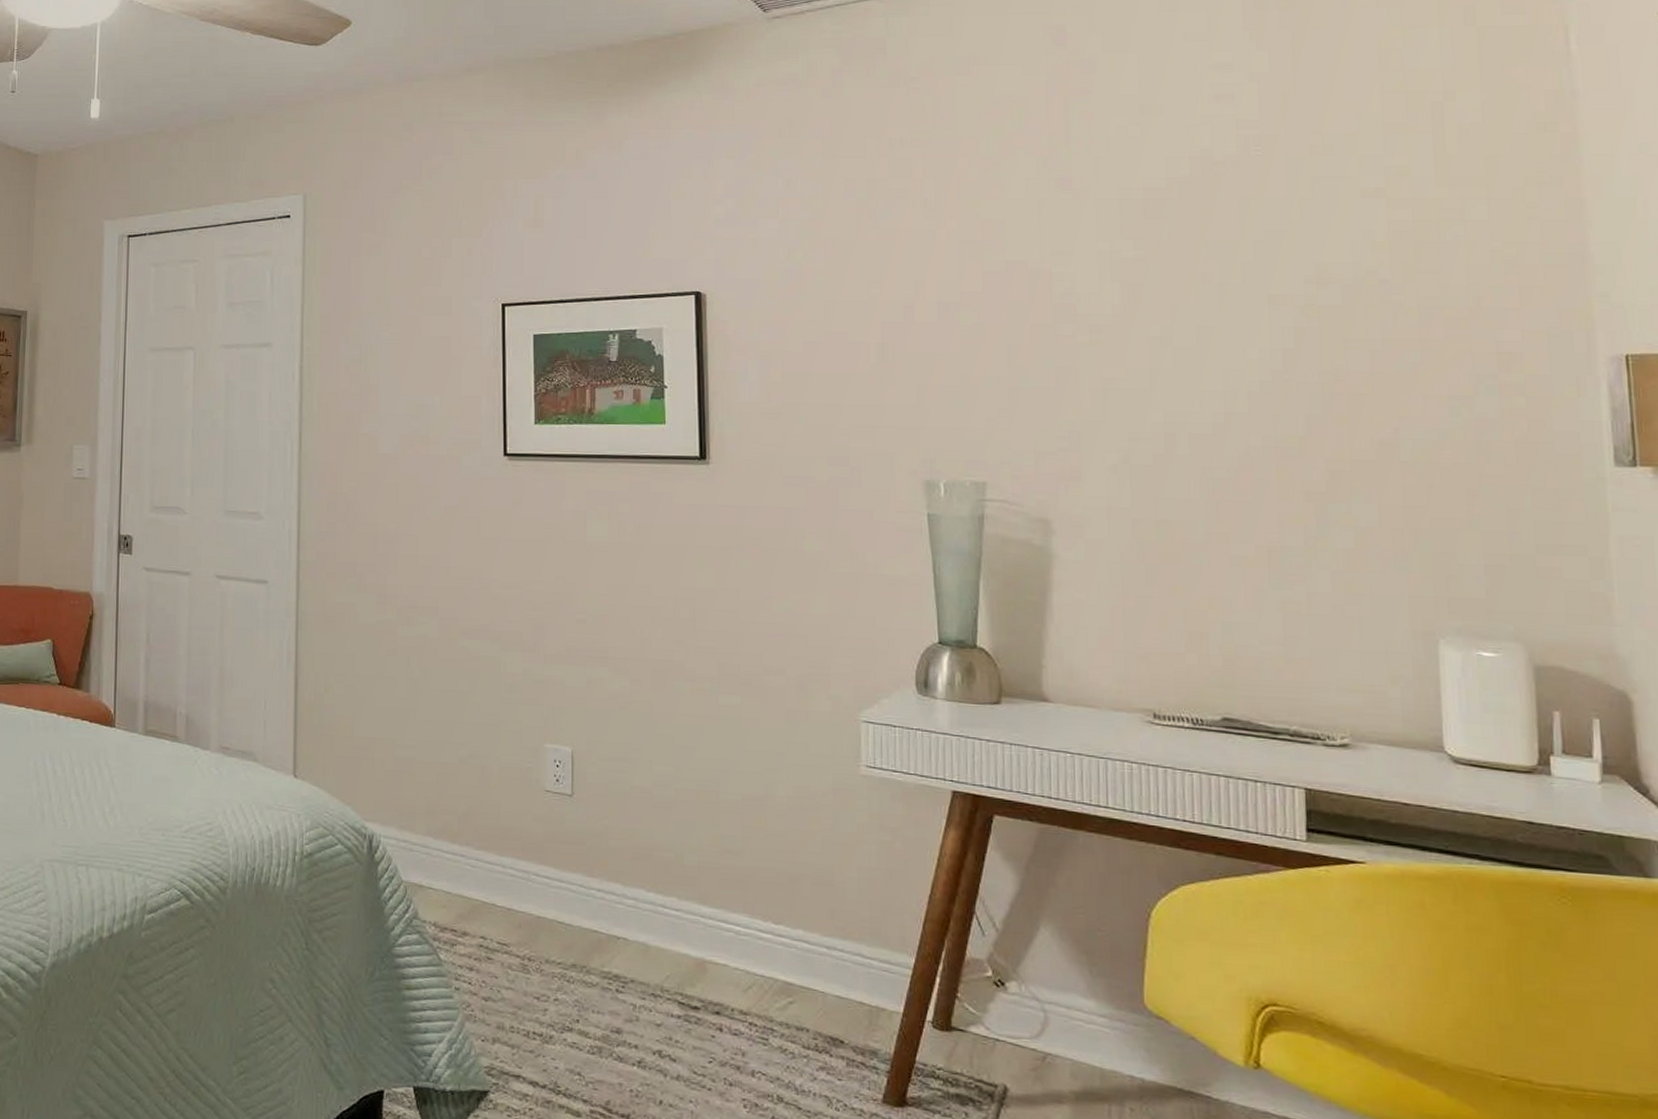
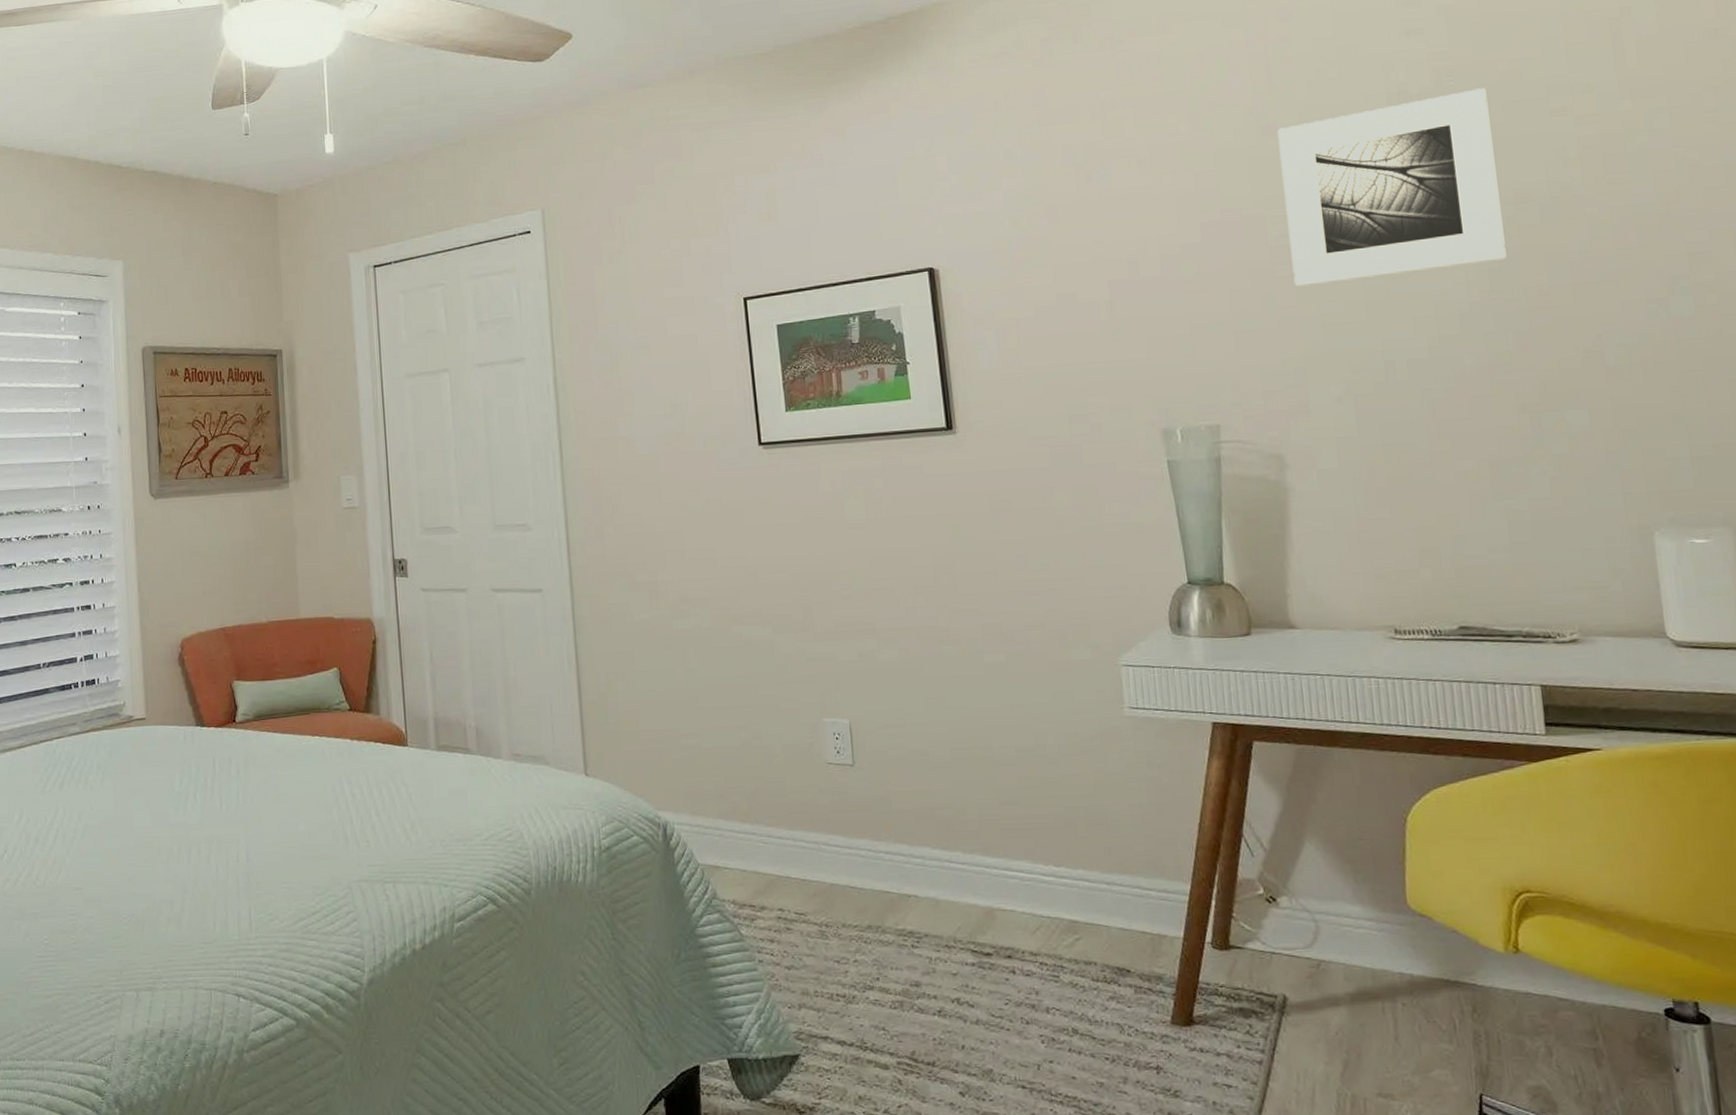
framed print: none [1071,161,1303,348] -> present [1277,88,1507,287]

